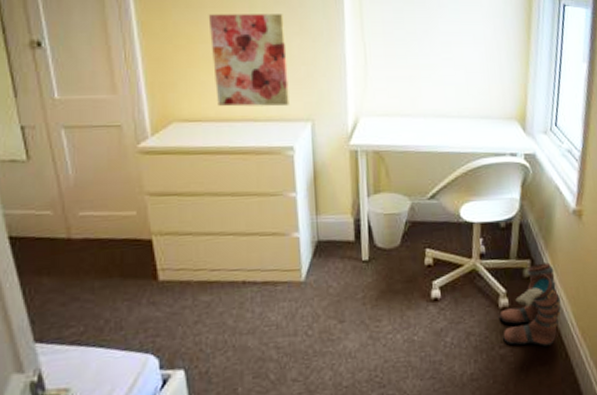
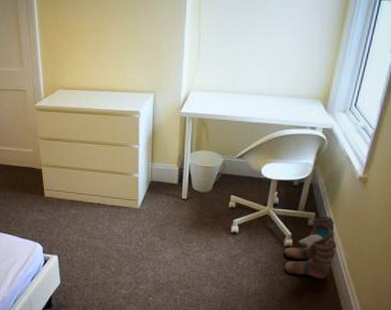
wall art: present [208,14,289,107] -> none [86,9,140,81]

